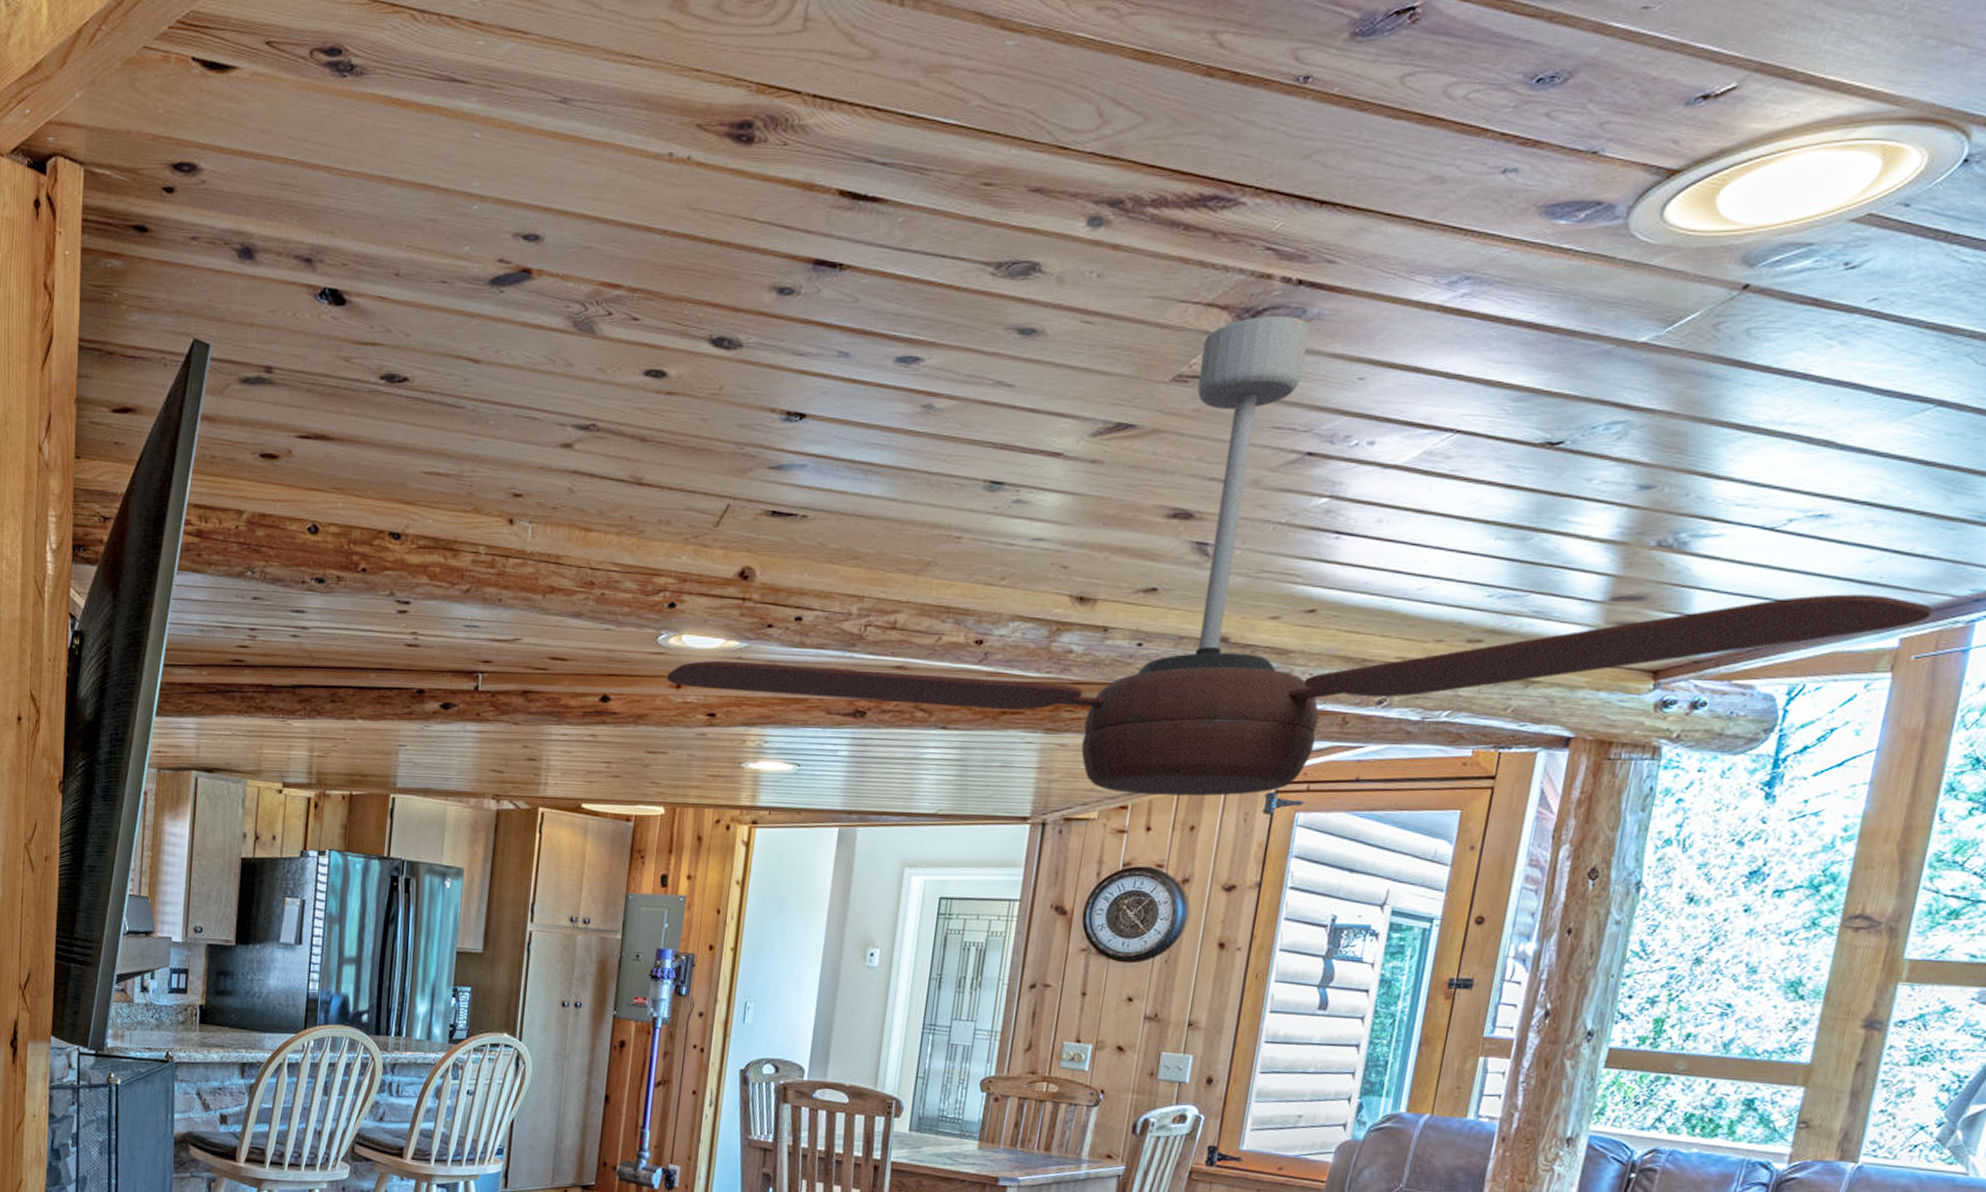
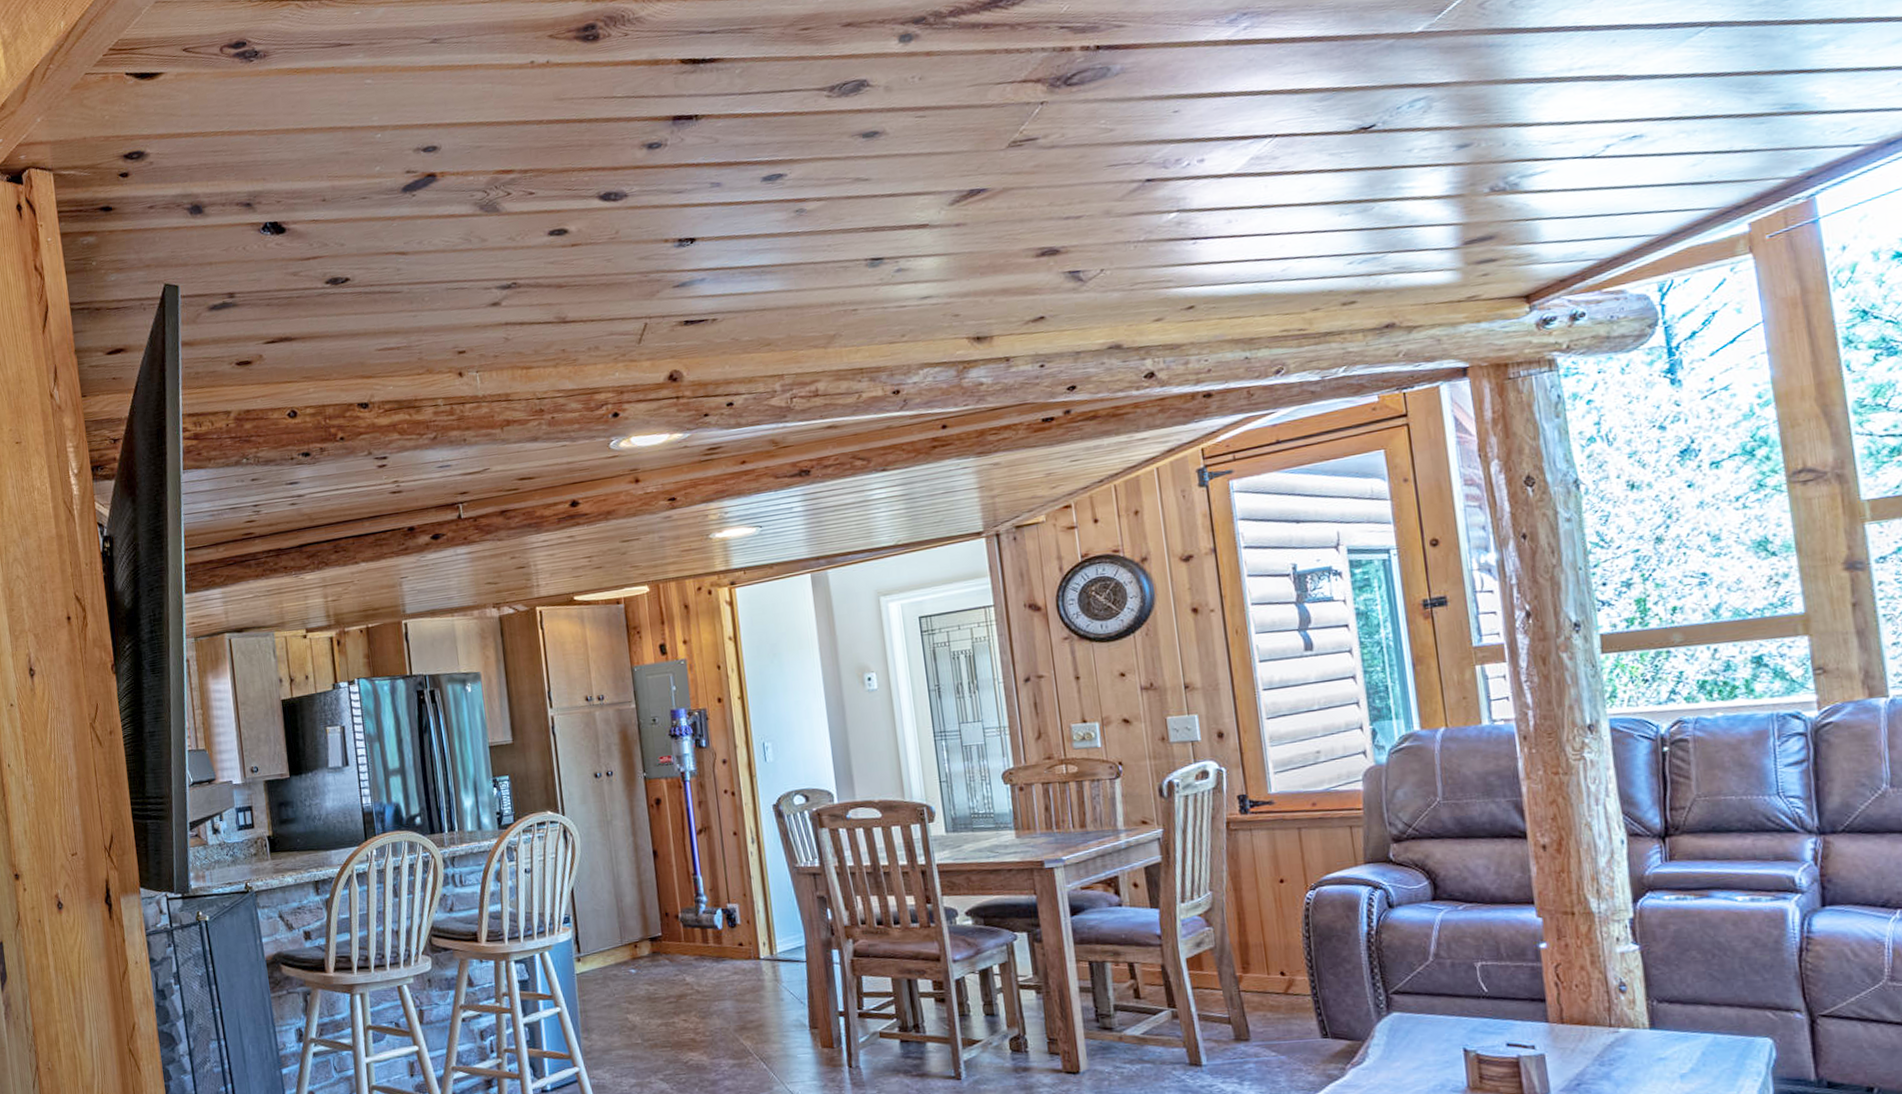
ceiling fan: present [666,316,1933,797] -> none [624,75,1771,495]

